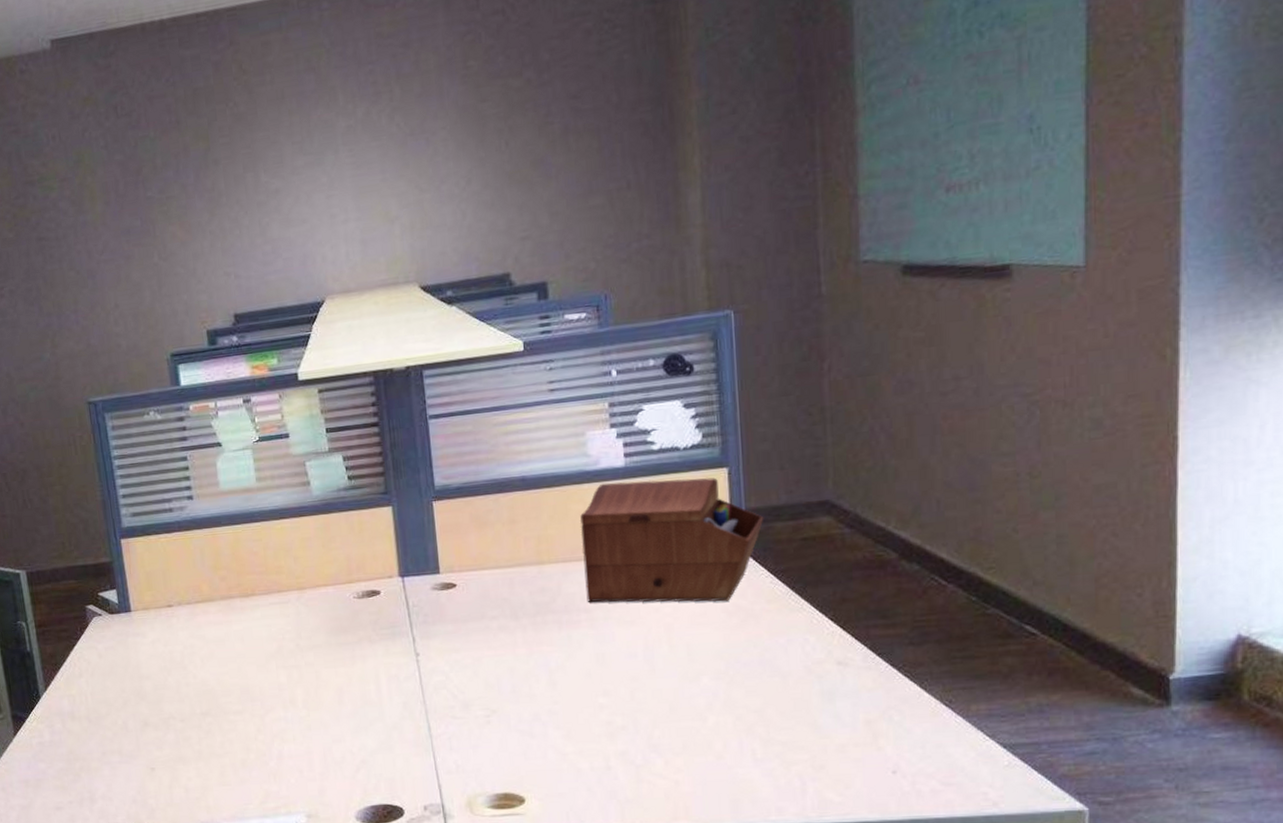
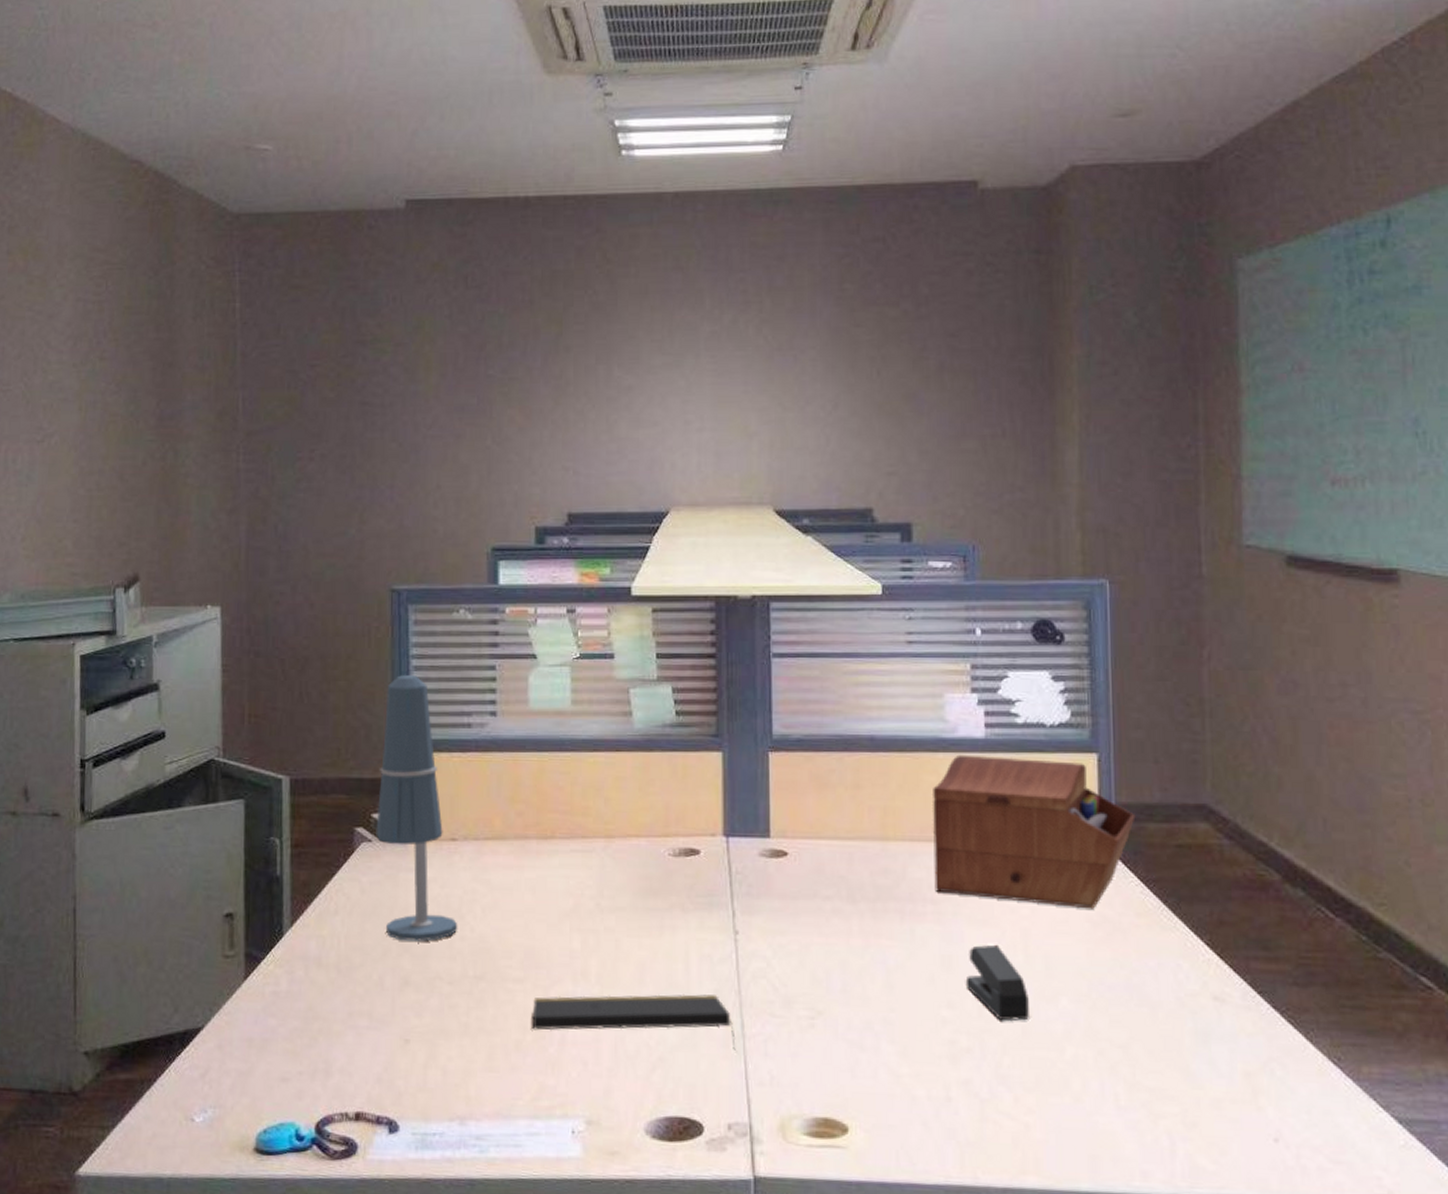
desk lamp: none [96,473,183,692] -> present [376,675,458,942]
notepad: none [252,706,426,751] -> present [532,994,736,1053]
stapler: none [618,639,675,702] -> present [965,944,1029,1022]

